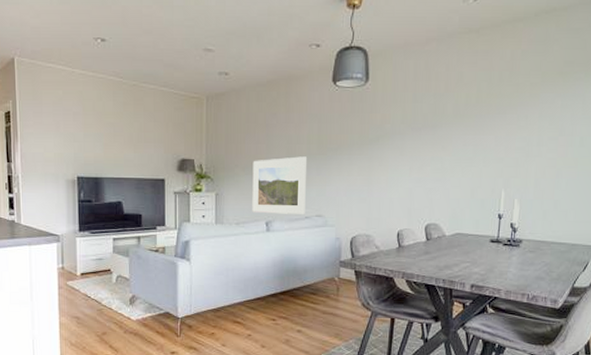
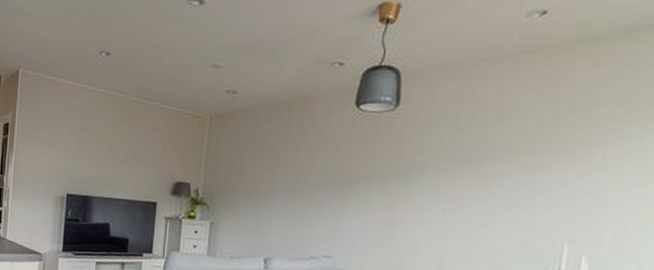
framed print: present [252,156,306,214] -> none [249,187,318,254]

